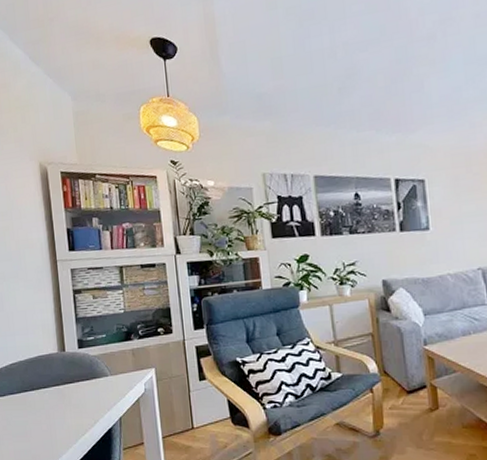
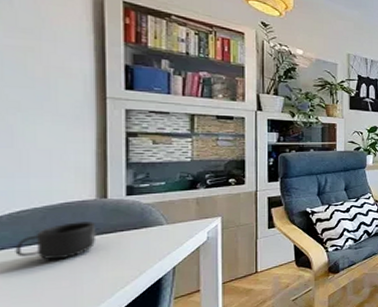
mug: none [11,373,61,406] -> present [15,221,97,260]

